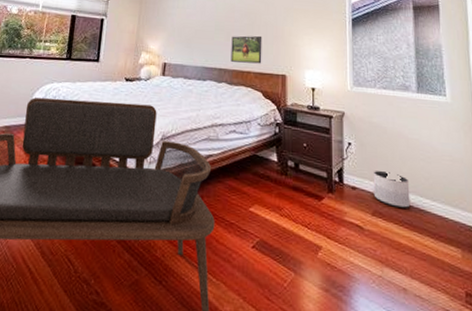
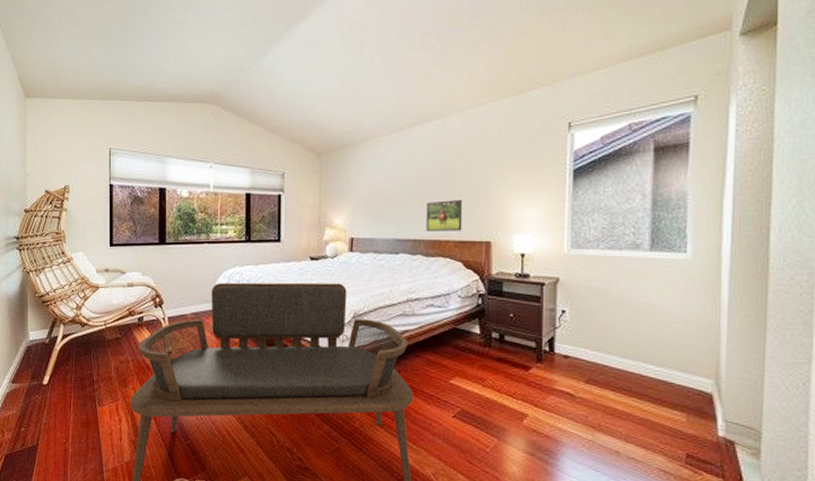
planter: present [373,171,411,208] -> none [588,338,632,375]

